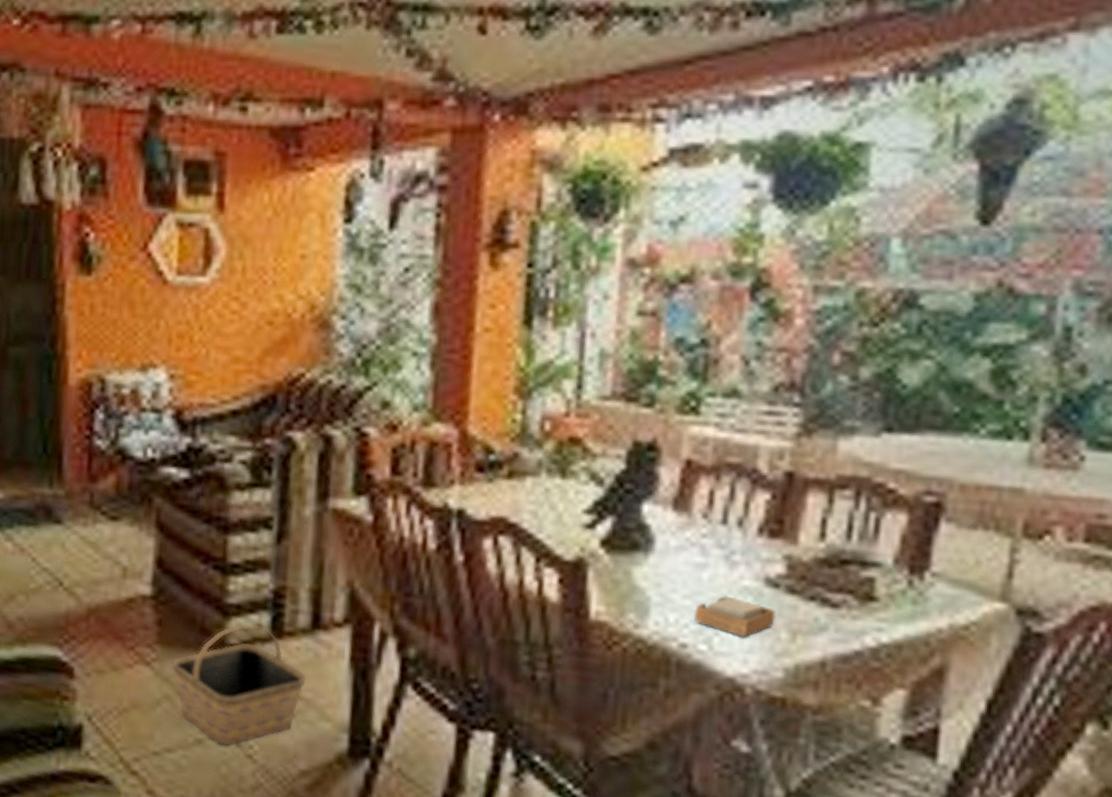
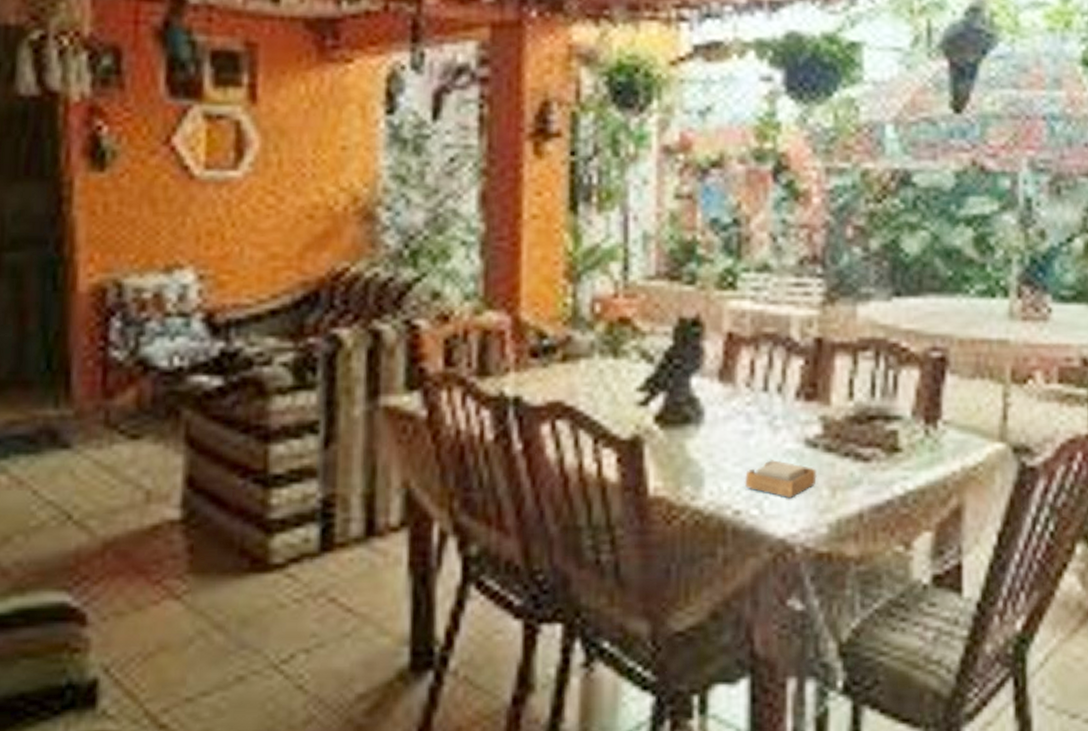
basket: present [171,623,306,747] -> none [206,539,361,680]

